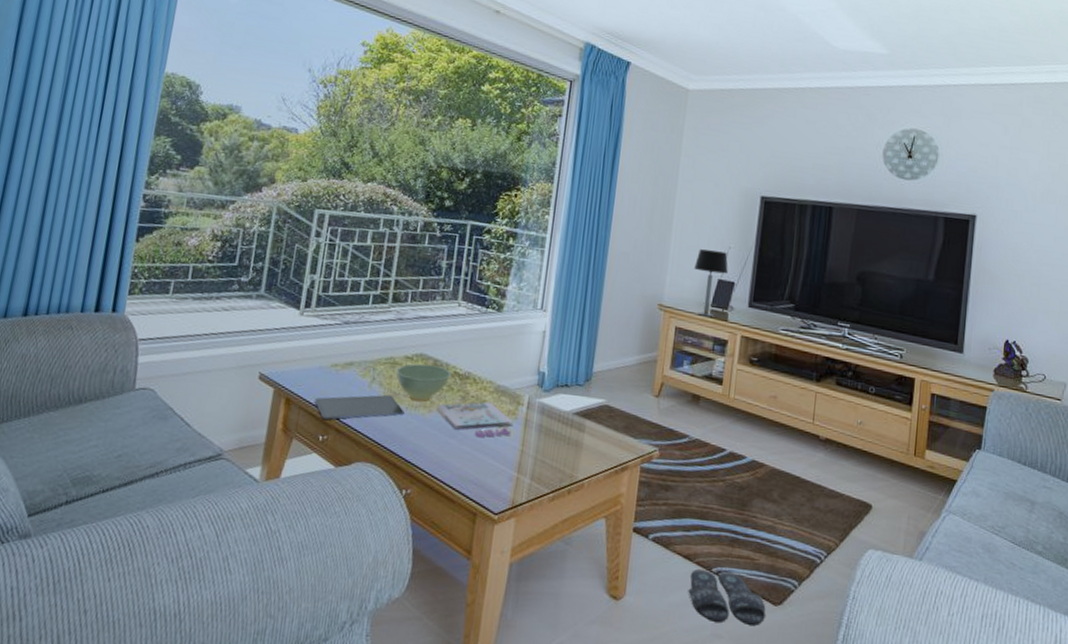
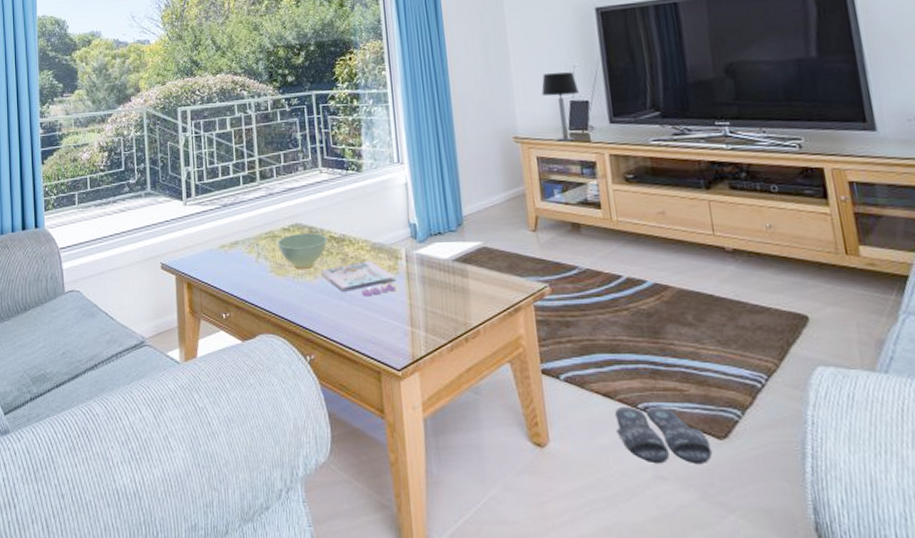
tablet: present [314,394,405,420] -> none [211,267,293,298]

